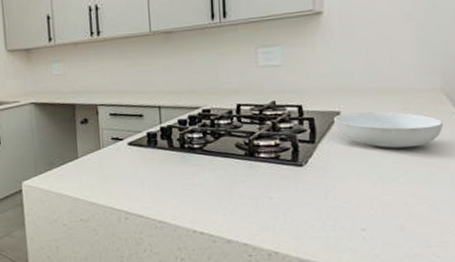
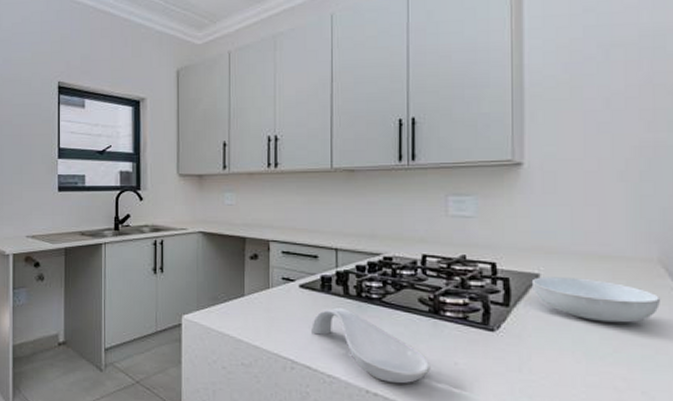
spoon rest: none [140,159,249,222] -> present [310,307,431,384]

